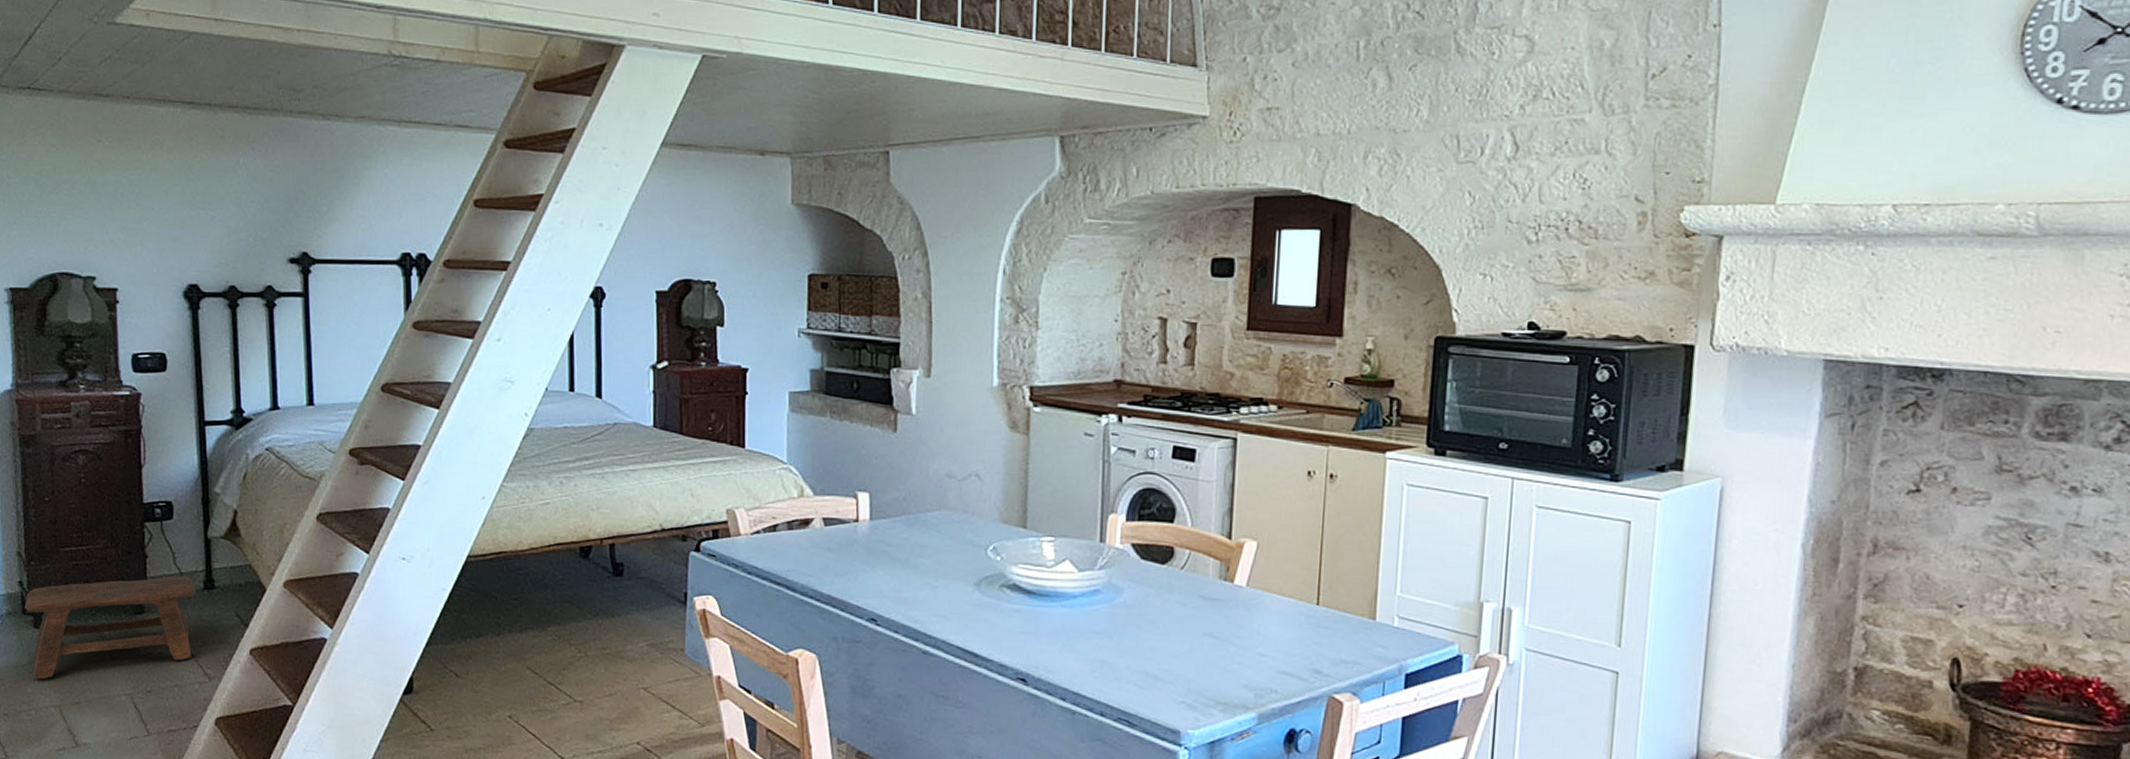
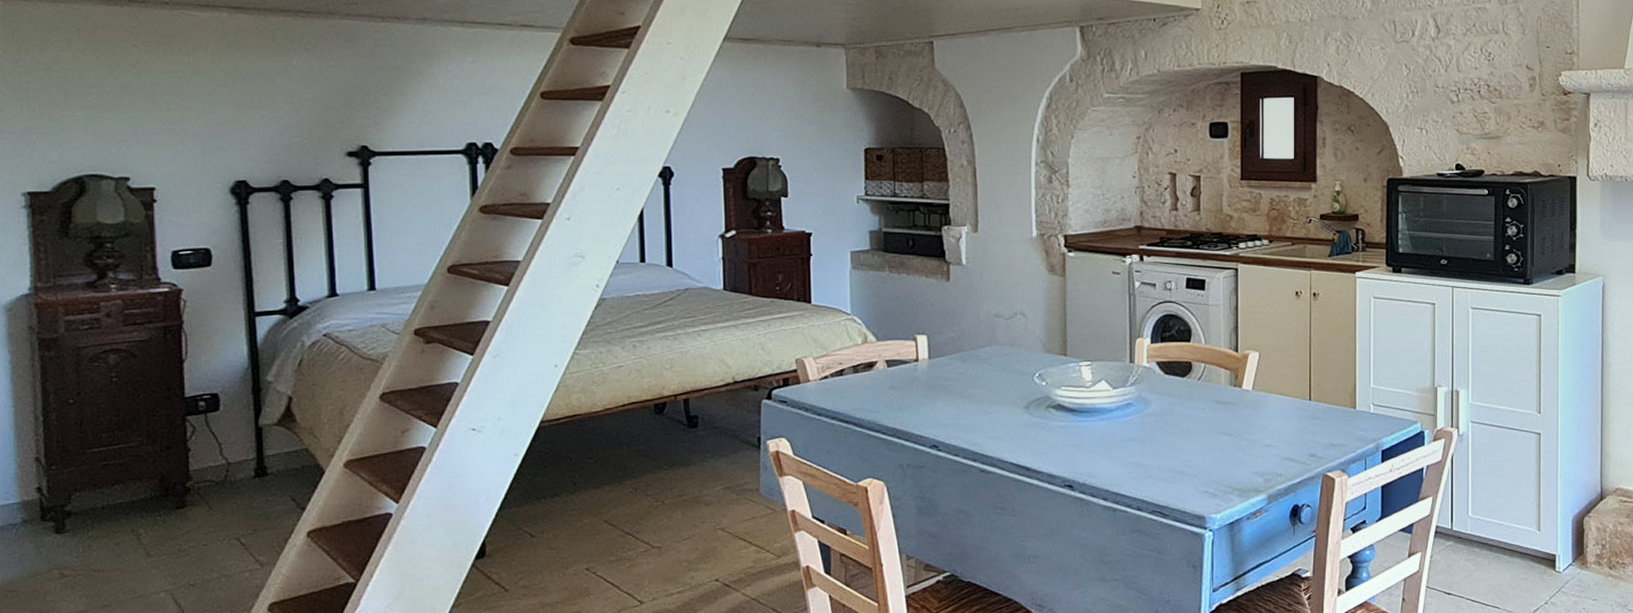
stool: present [24,575,195,679] -> none [43,465,245,586]

